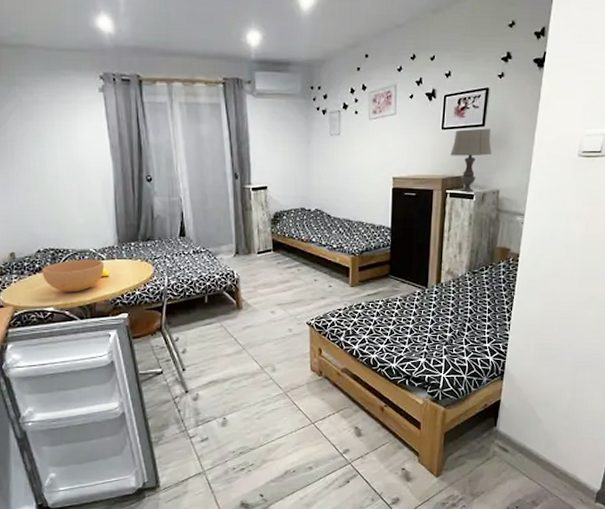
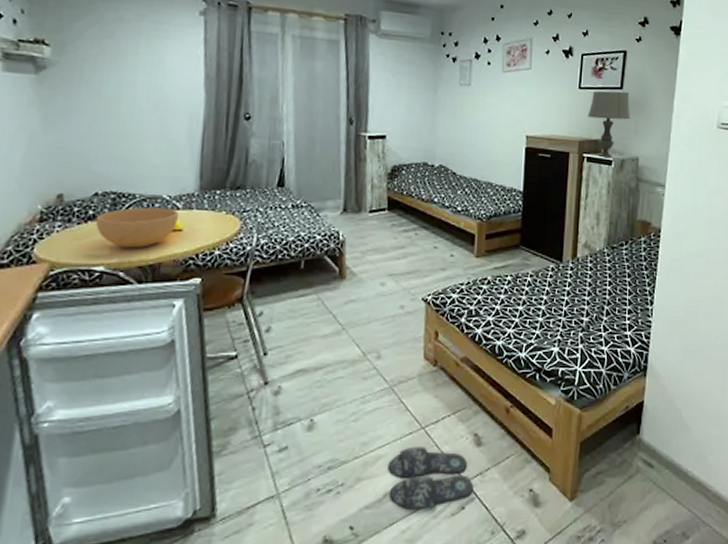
slippers: none [287,437,356,484] -> present [388,446,474,511]

